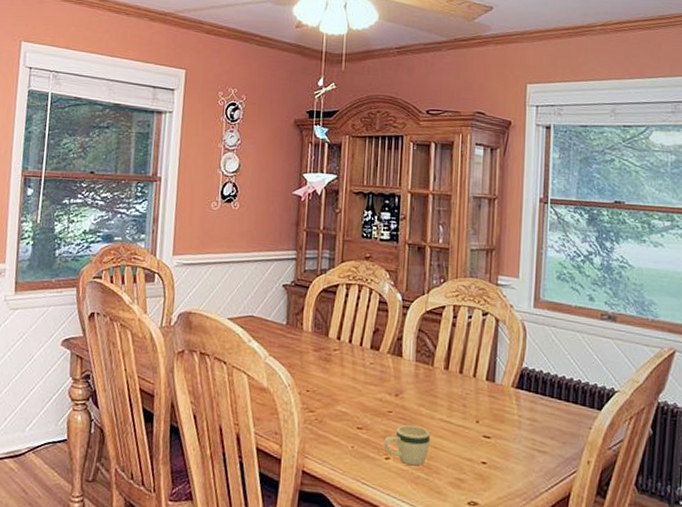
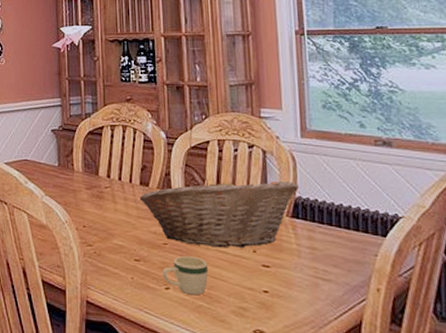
fruit basket: none [368,343,527,418] -> present [139,177,300,248]

